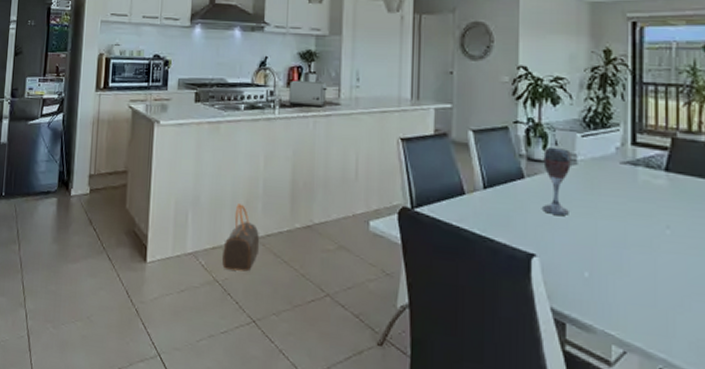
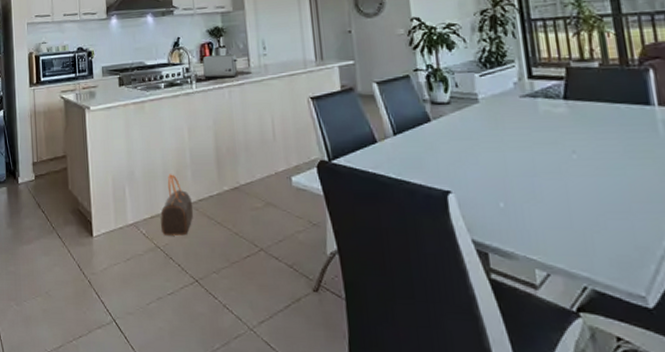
cup: present [543,148,571,215] -> none [445,90,477,152]

